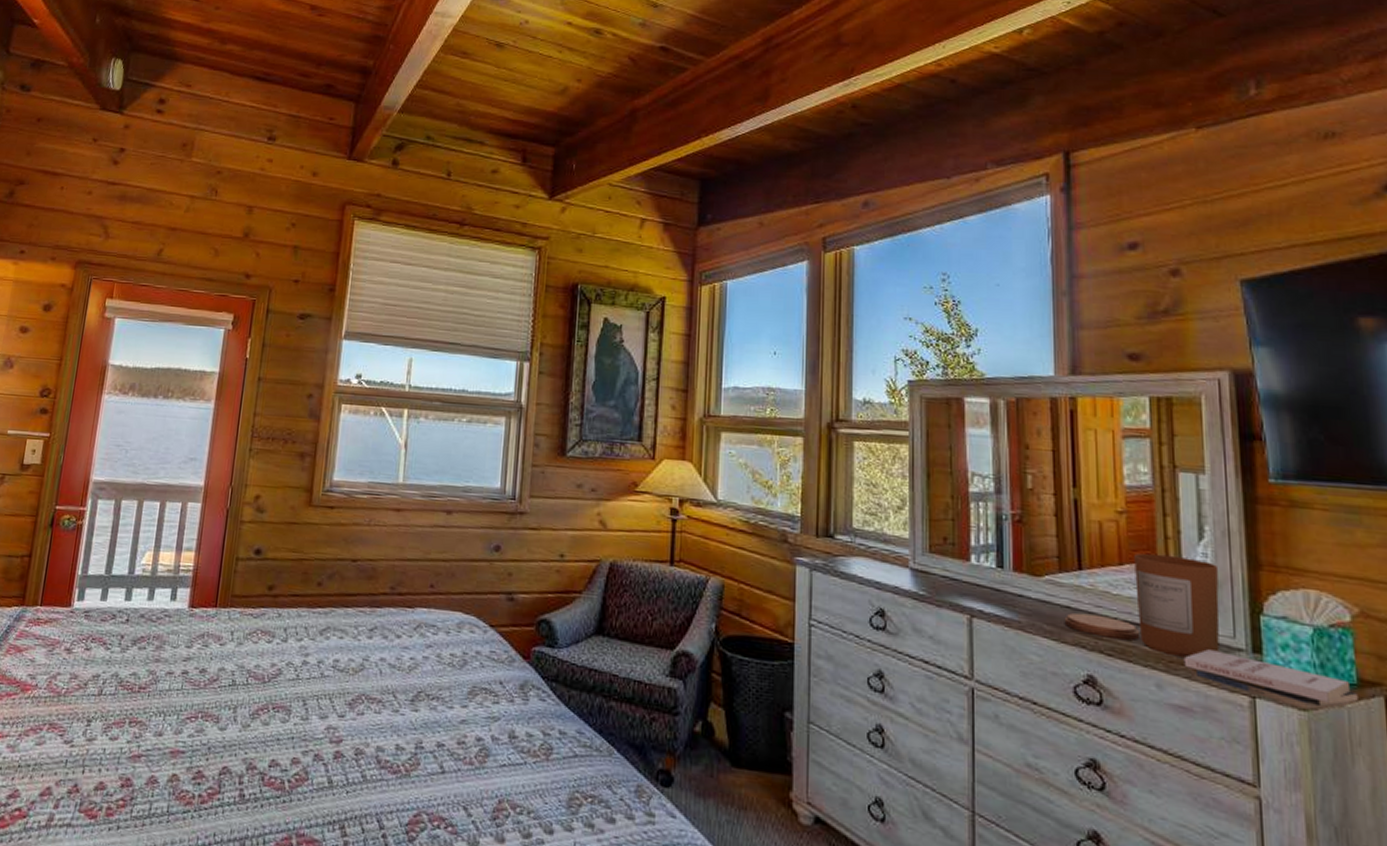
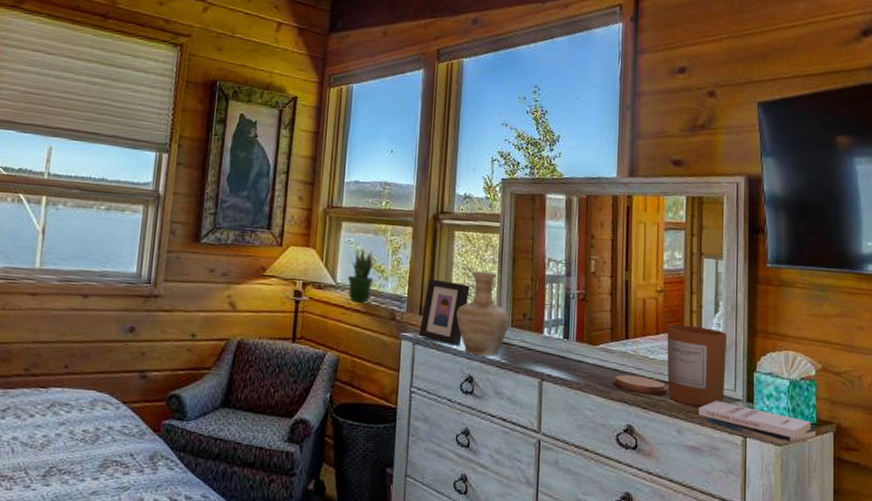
planter: none [731,462,761,521] -> present [348,249,376,302]
picture frame: none [816,496,876,574] -> present [418,279,470,346]
vase: none [861,487,927,588] -> present [456,270,510,357]

